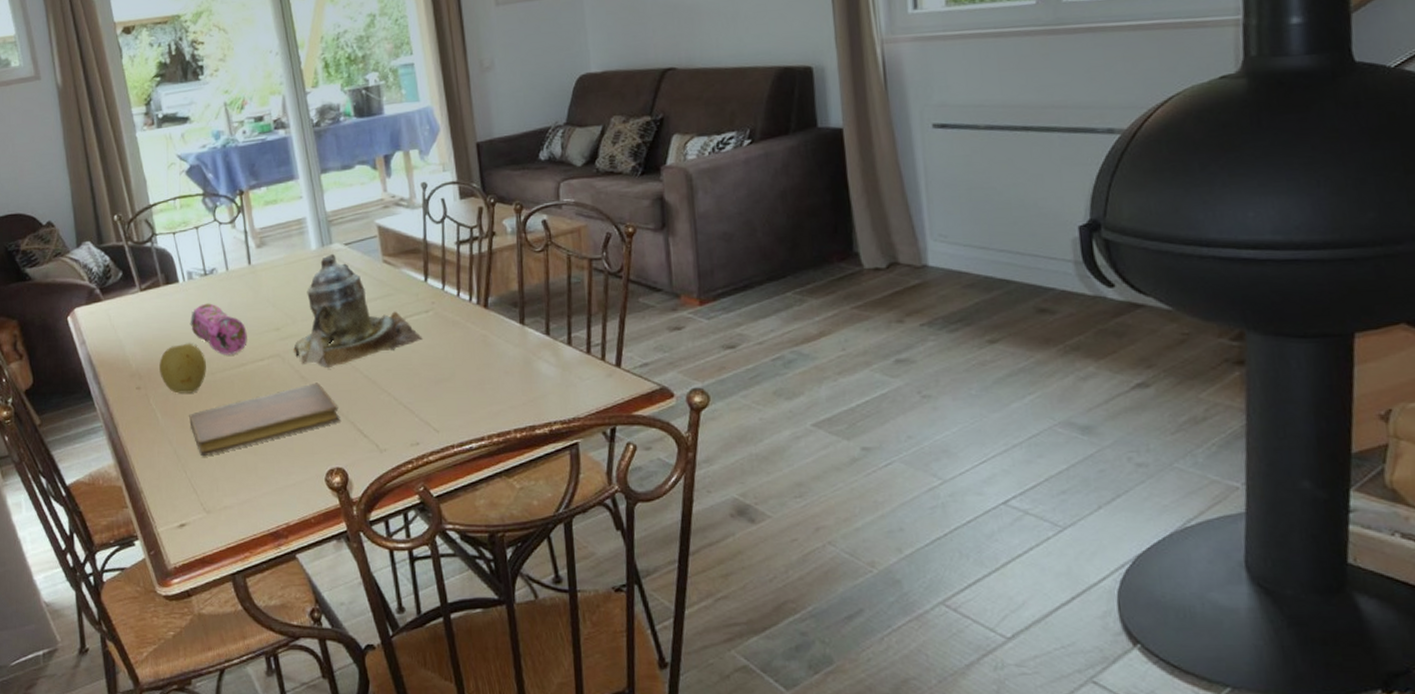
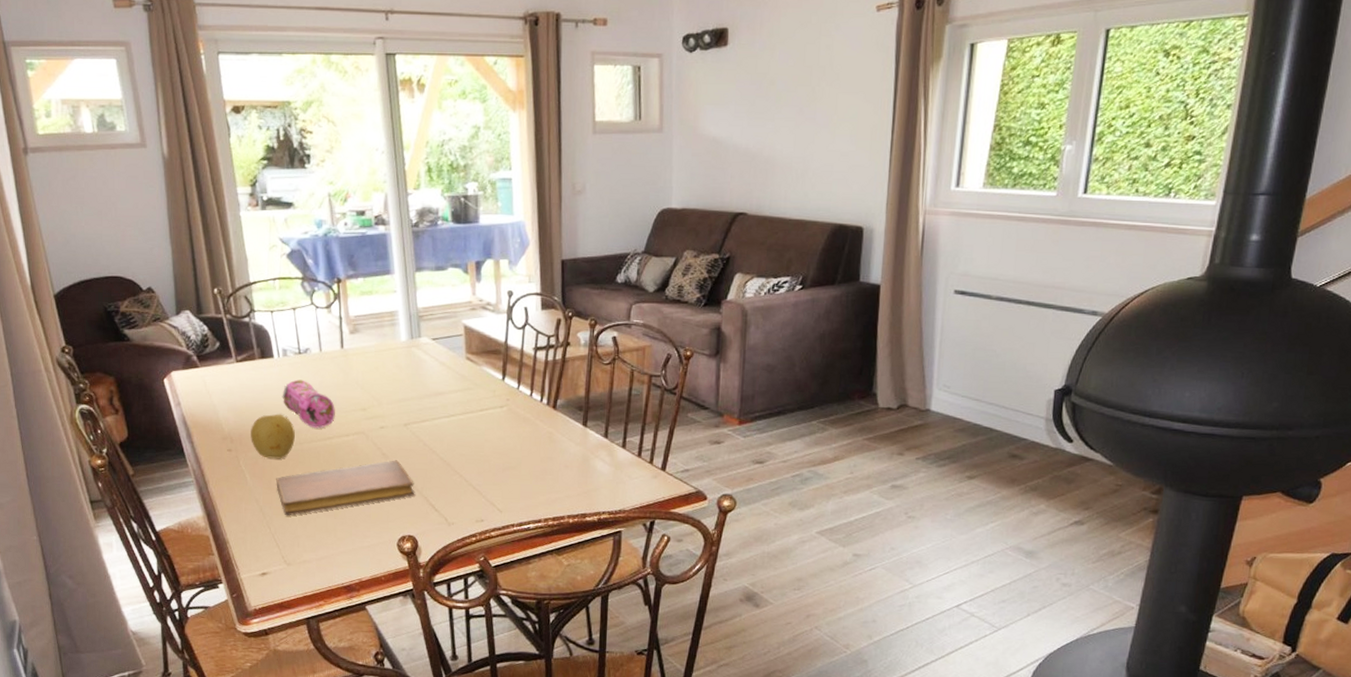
teapot: present [293,253,423,369] -> none [377,346,495,449]

